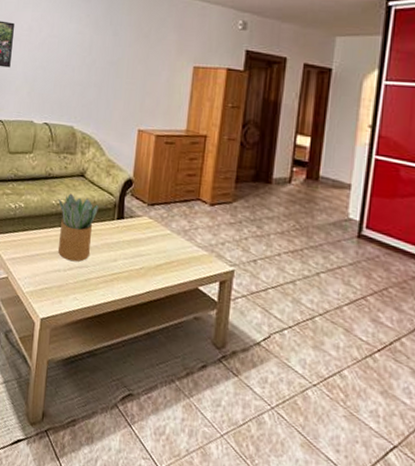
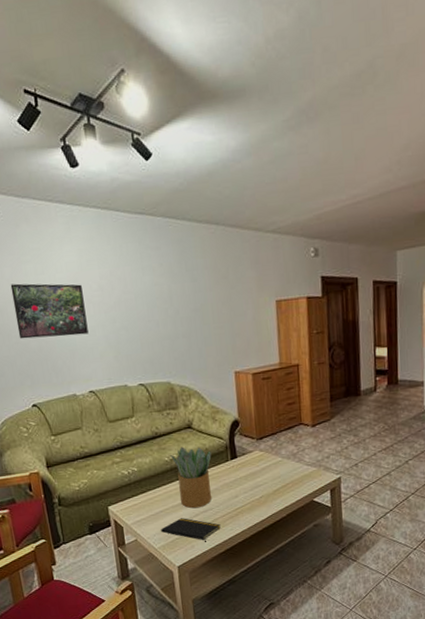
notepad: none [33,267,93,301] -> present [161,518,221,542]

